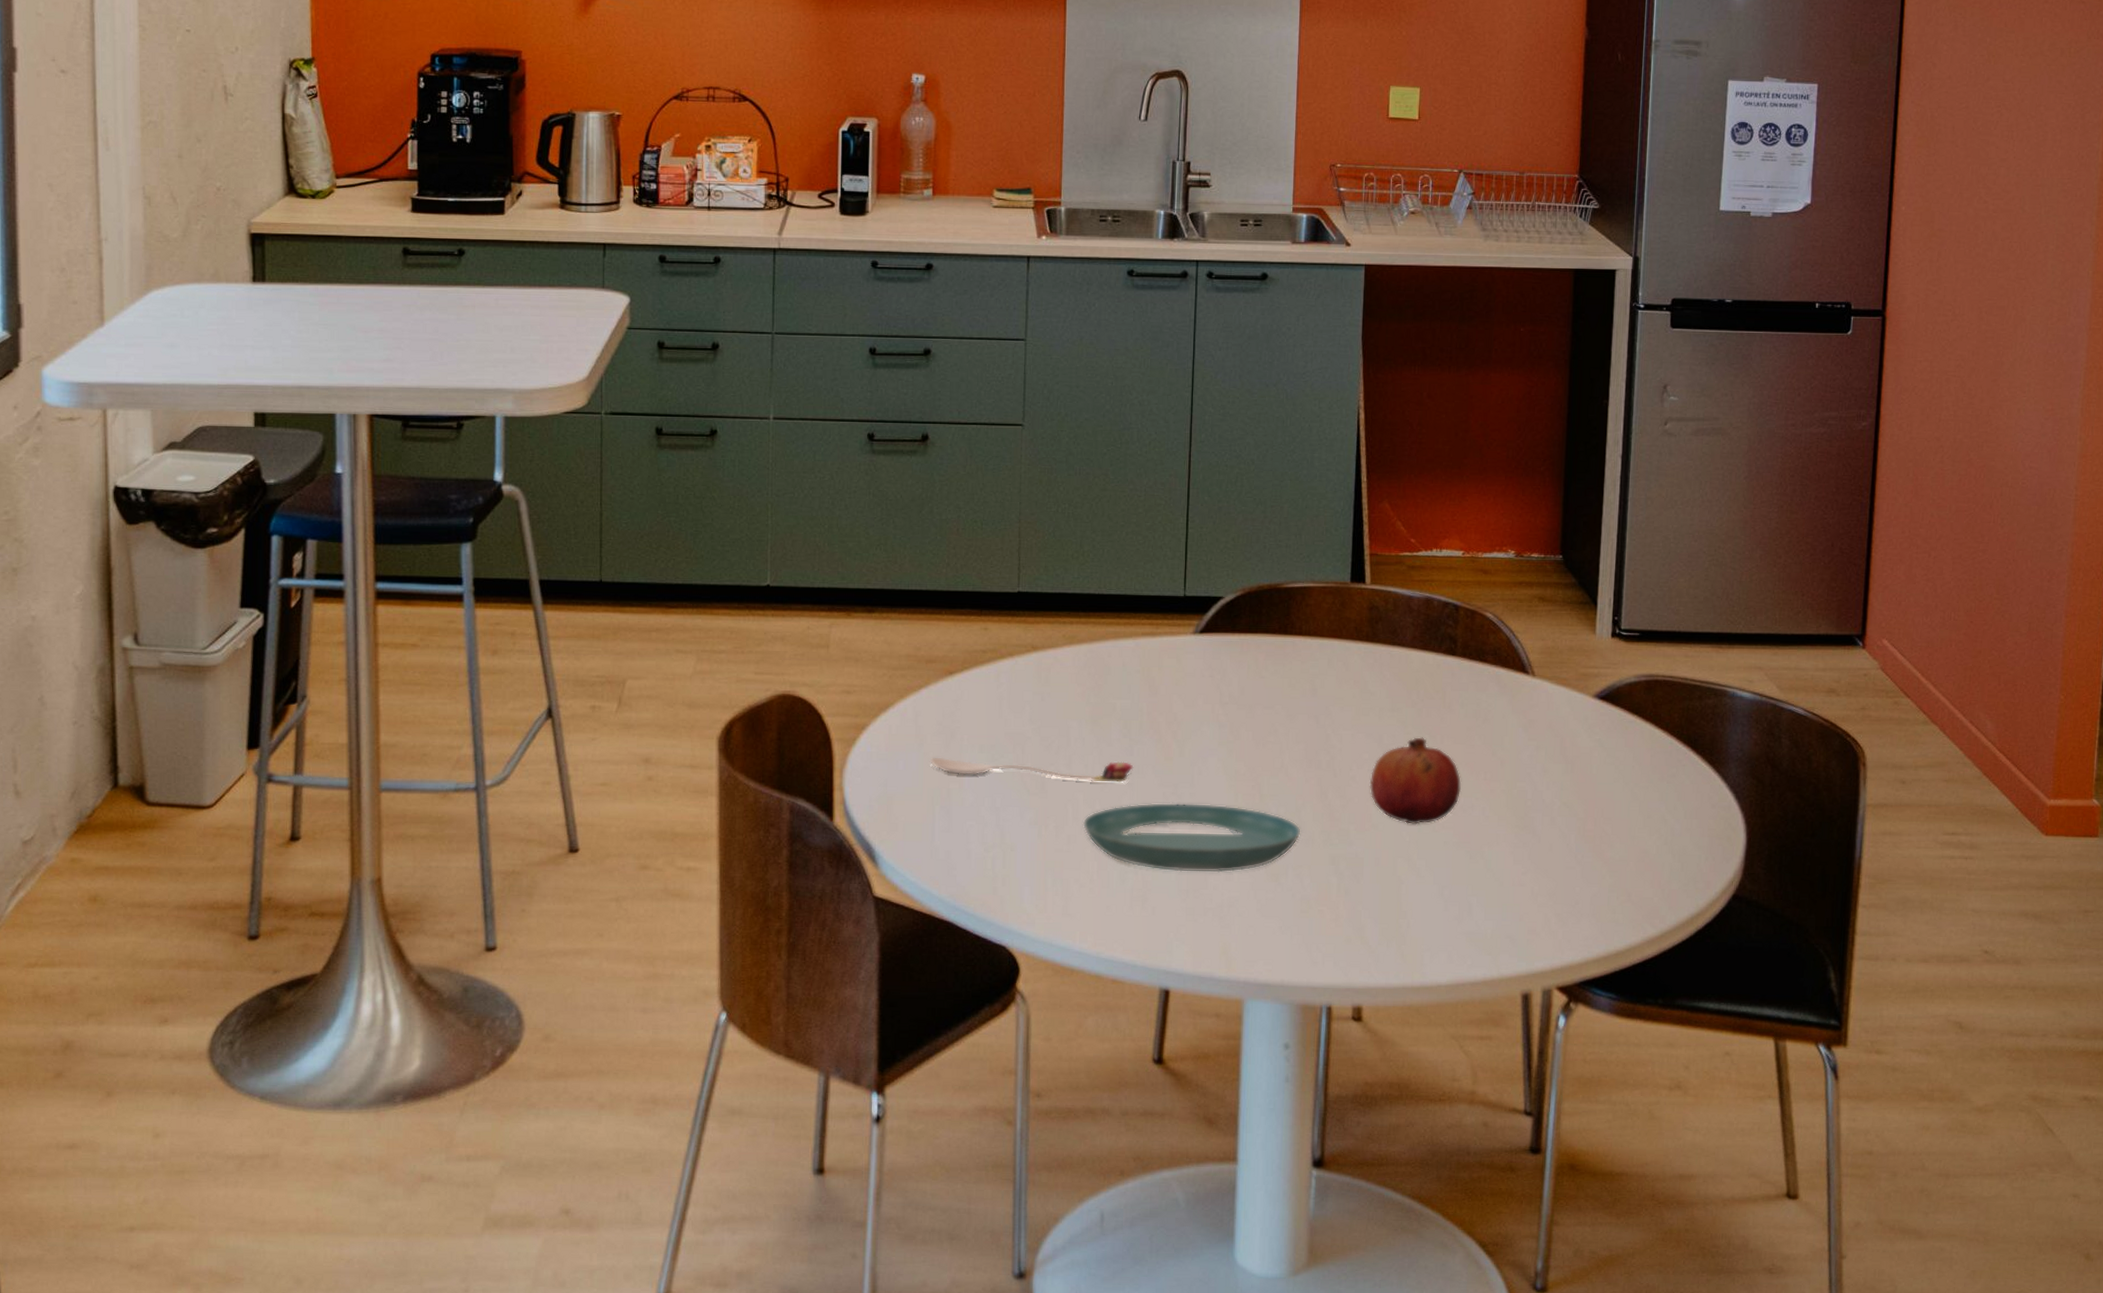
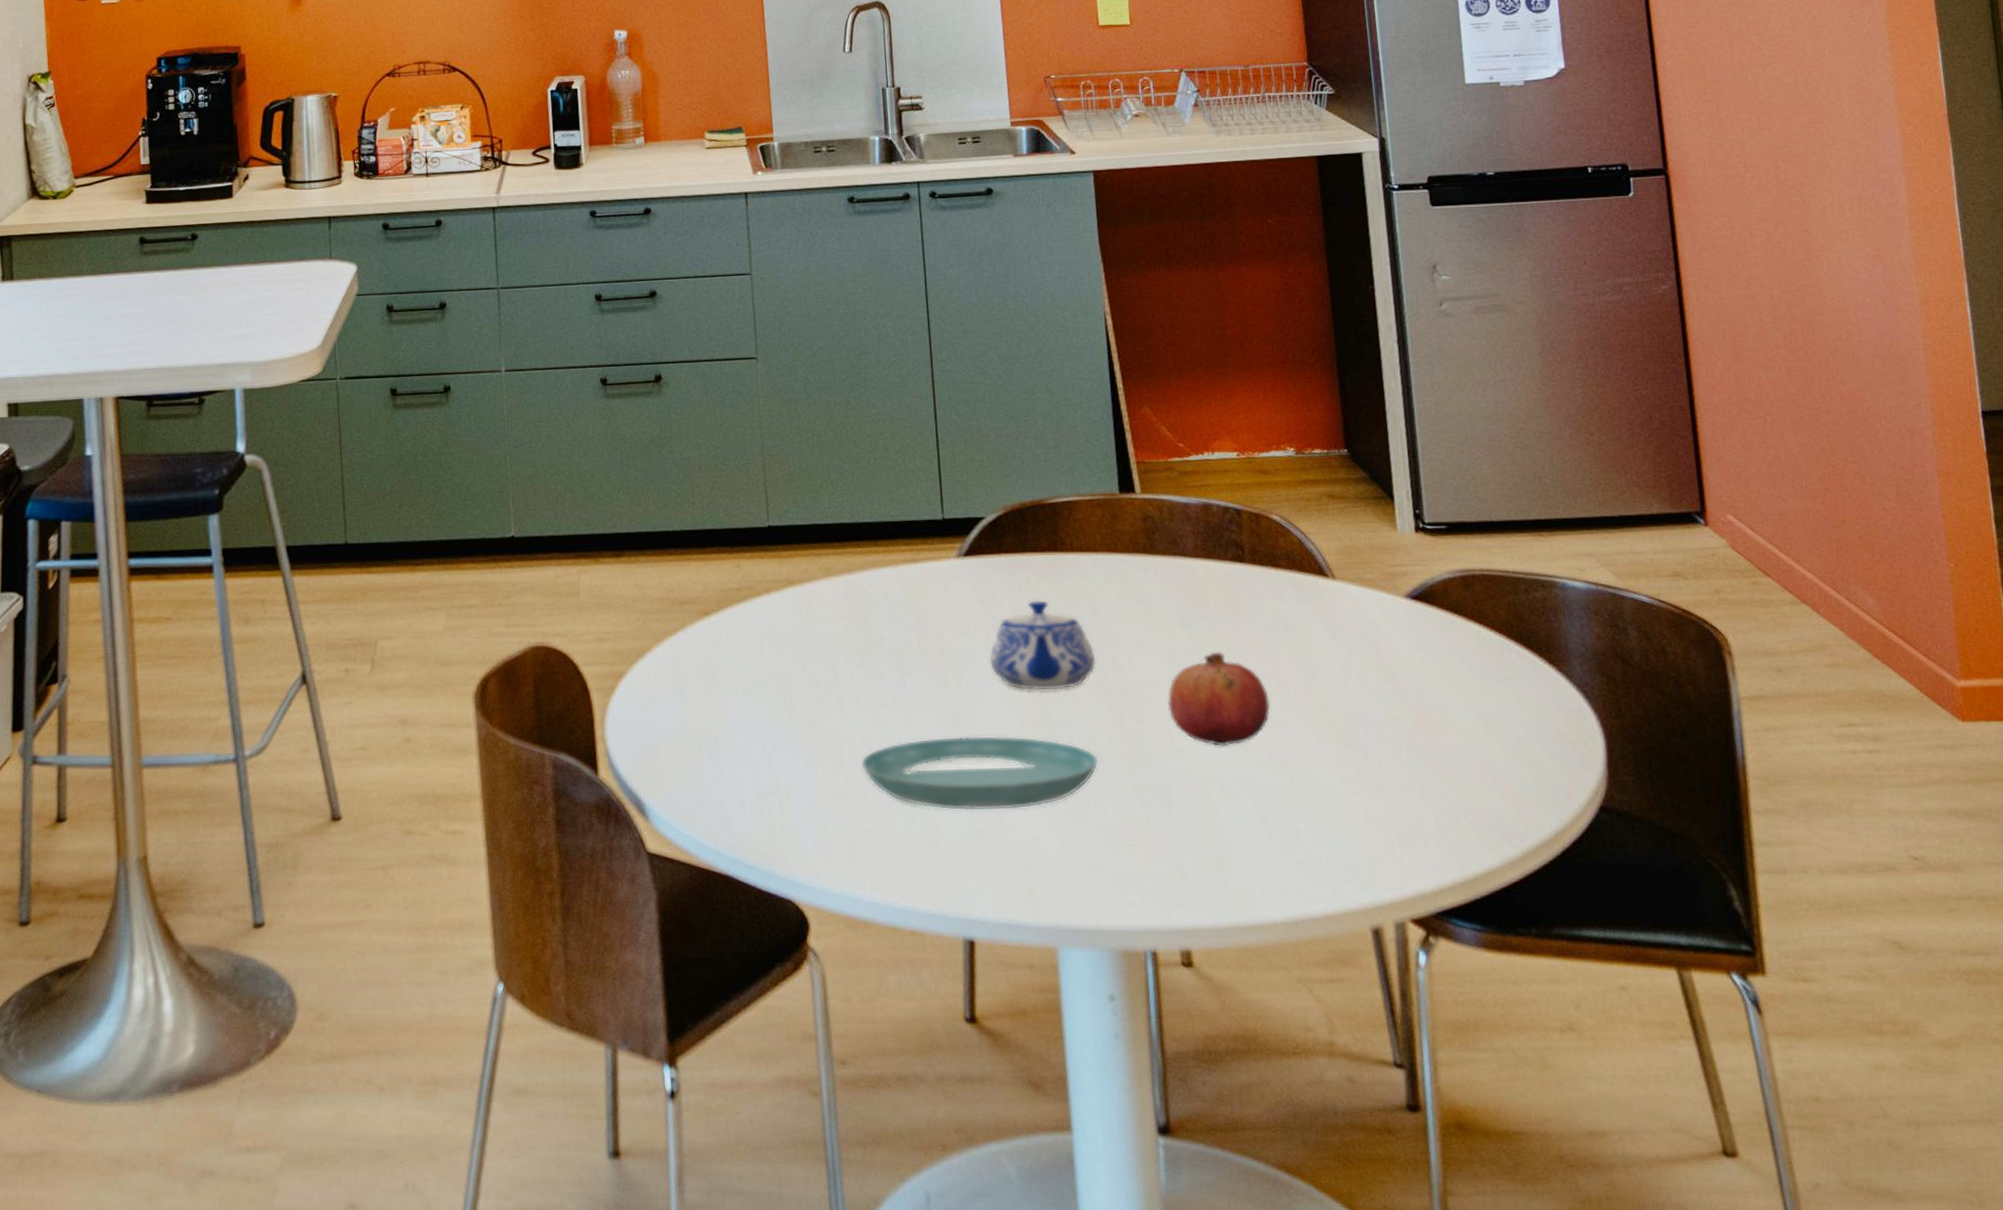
spoon: present [929,757,1134,783] -> none [692,695,909,719]
teapot: none [1212,678,1310,764] -> present [989,599,1097,691]

